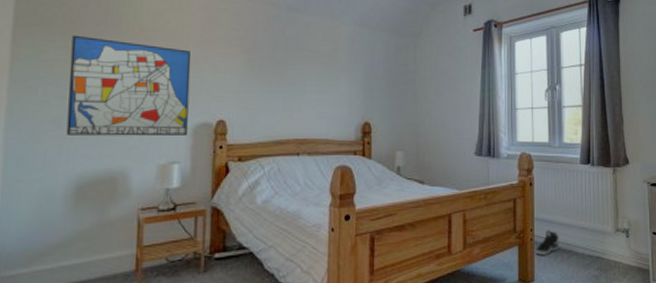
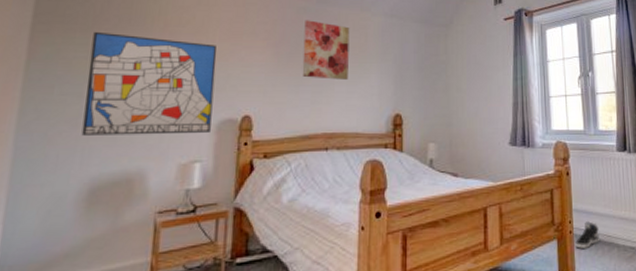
wall art: none [273,27,320,87] -> present [302,20,350,80]

